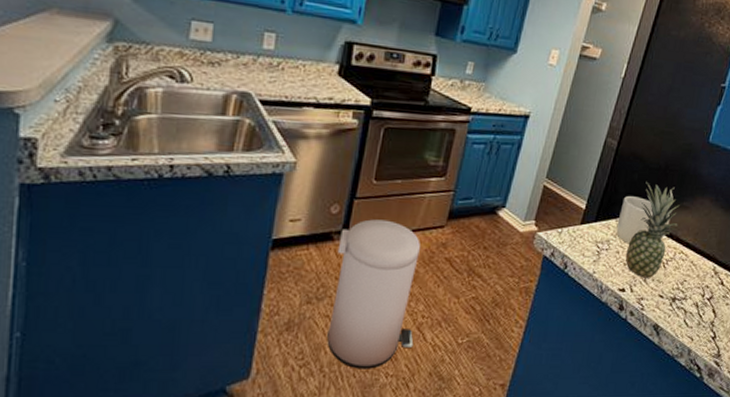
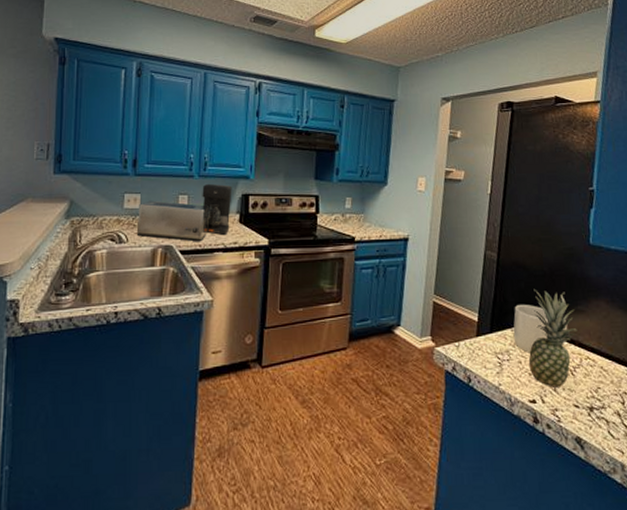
toaster: none [204,33,303,93] -> present [136,200,210,242]
coffee maker: none [294,22,334,88] -> present [202,183,232,235]
pedal bin: present [327,219,421,369] -> none [255,346,334,494]

